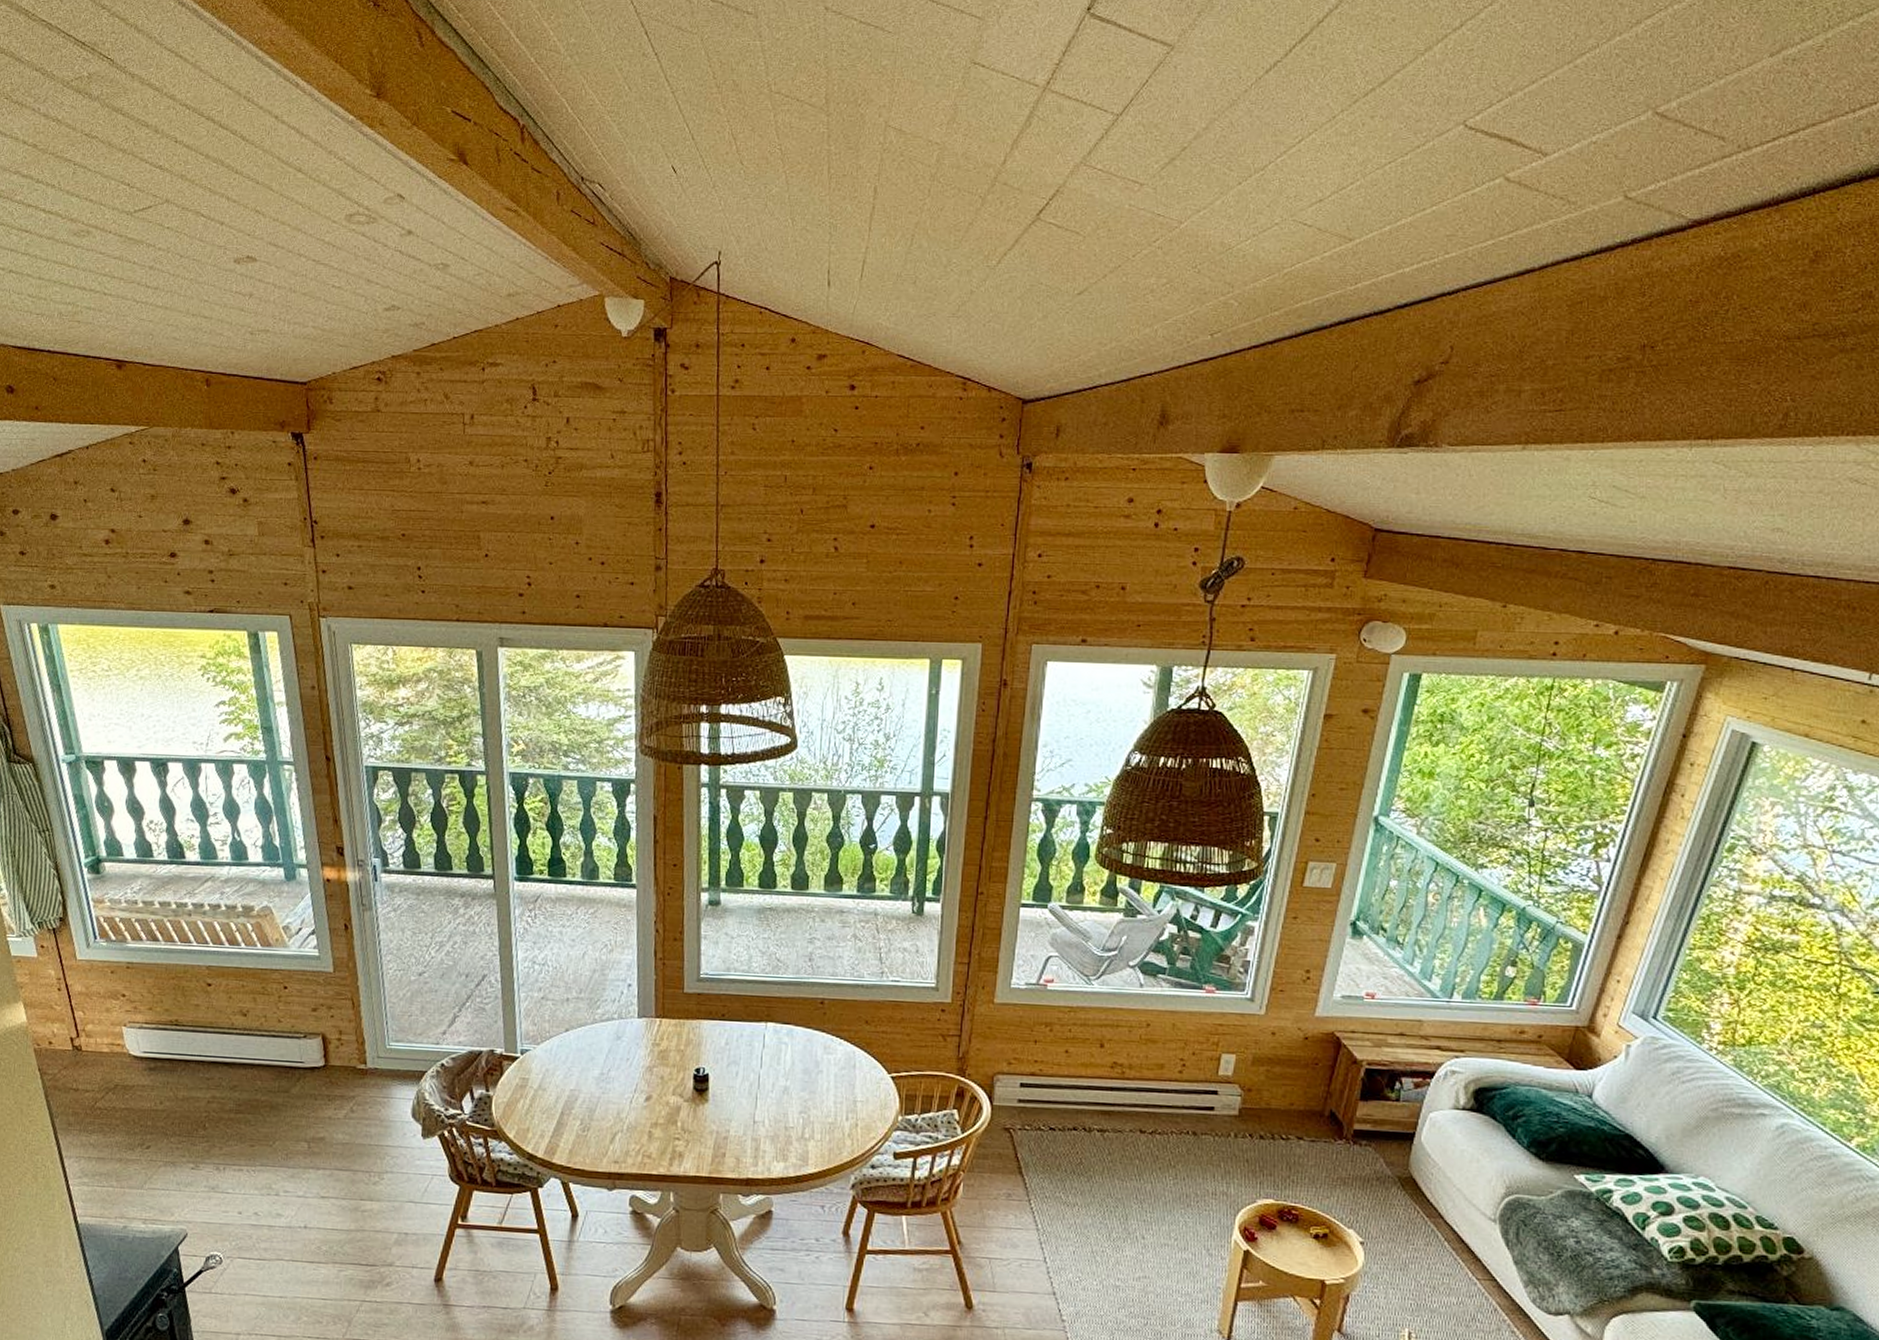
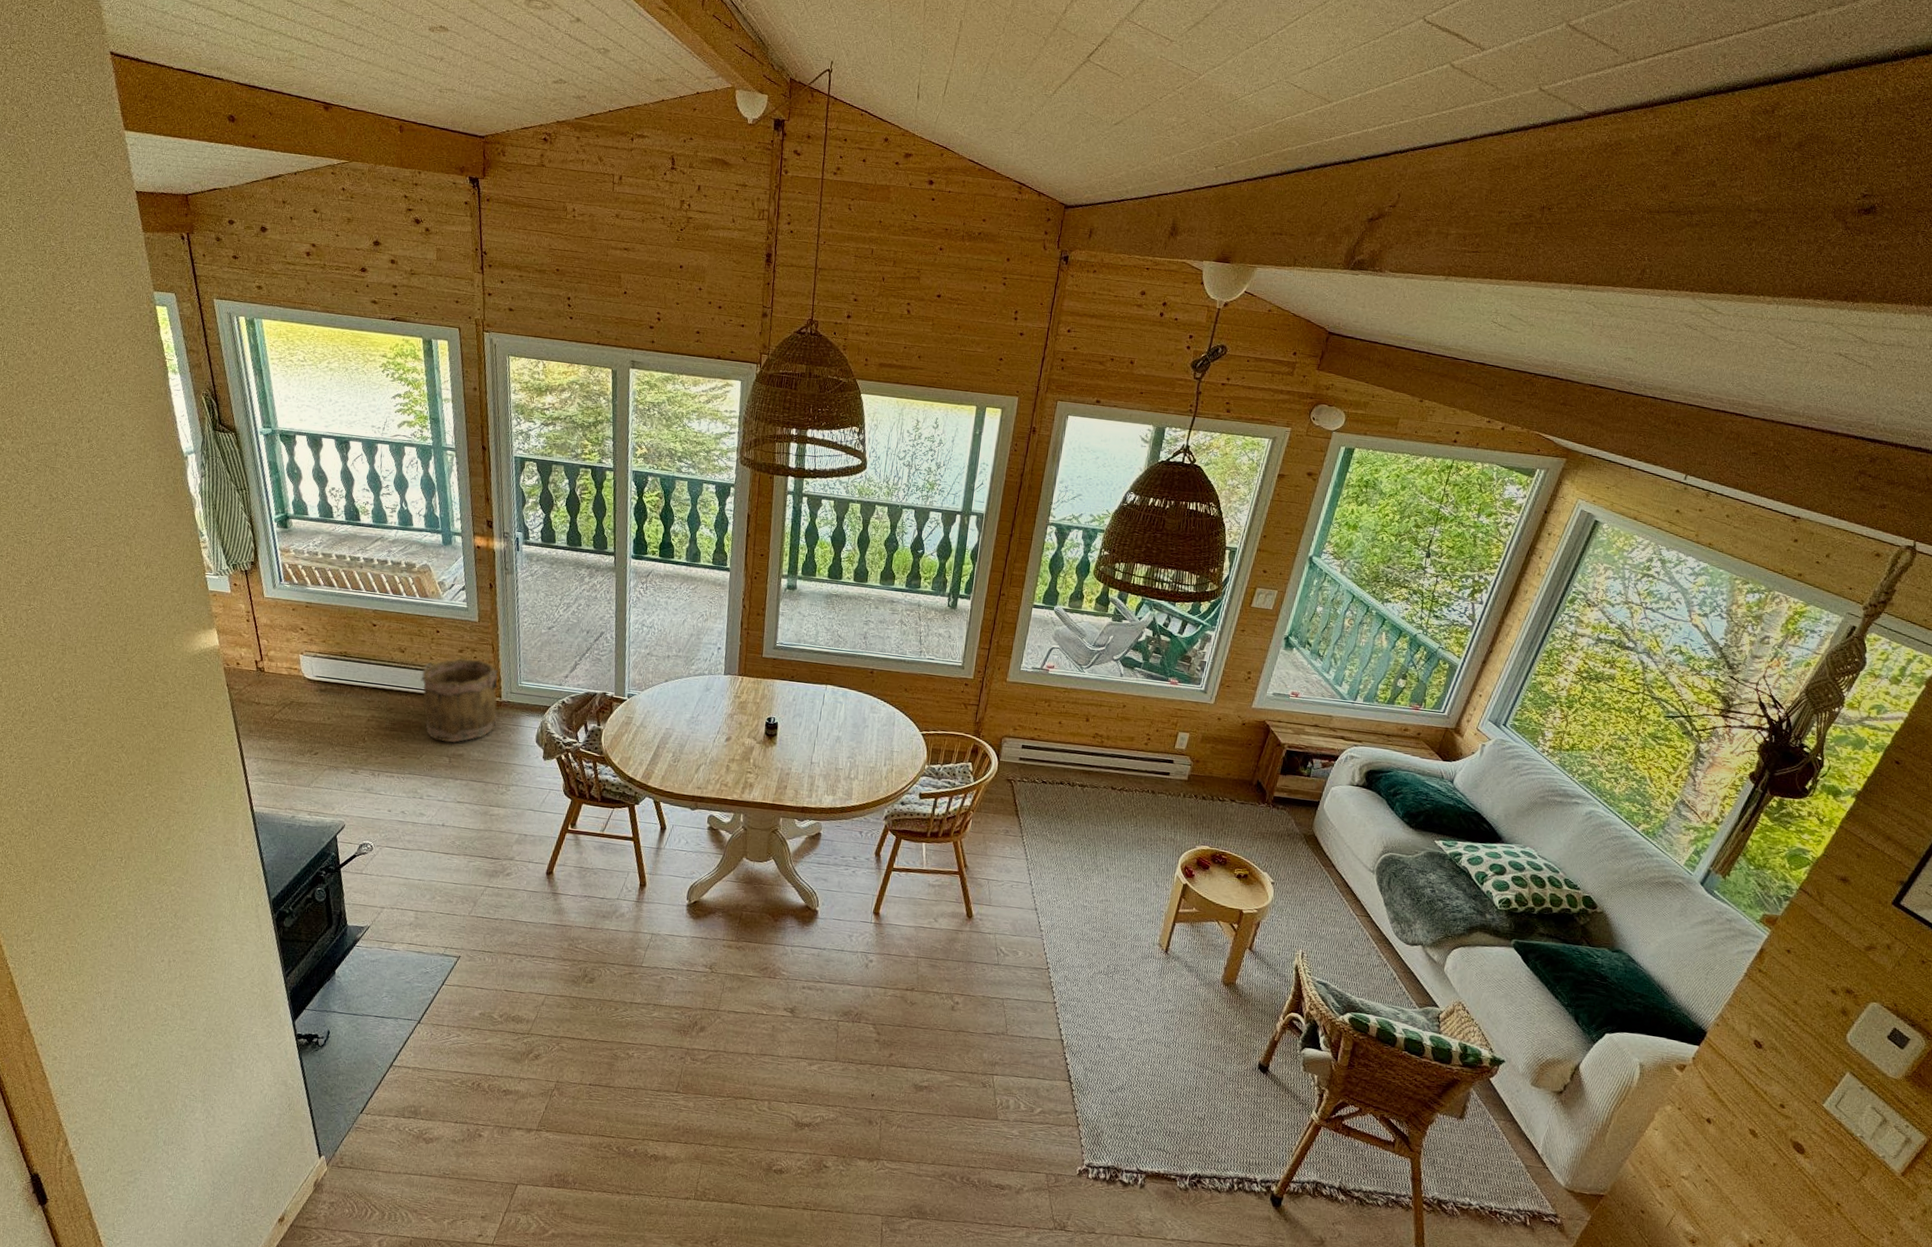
bucket: none [268,1017,363,1125] -> present [420,657,498,743]

